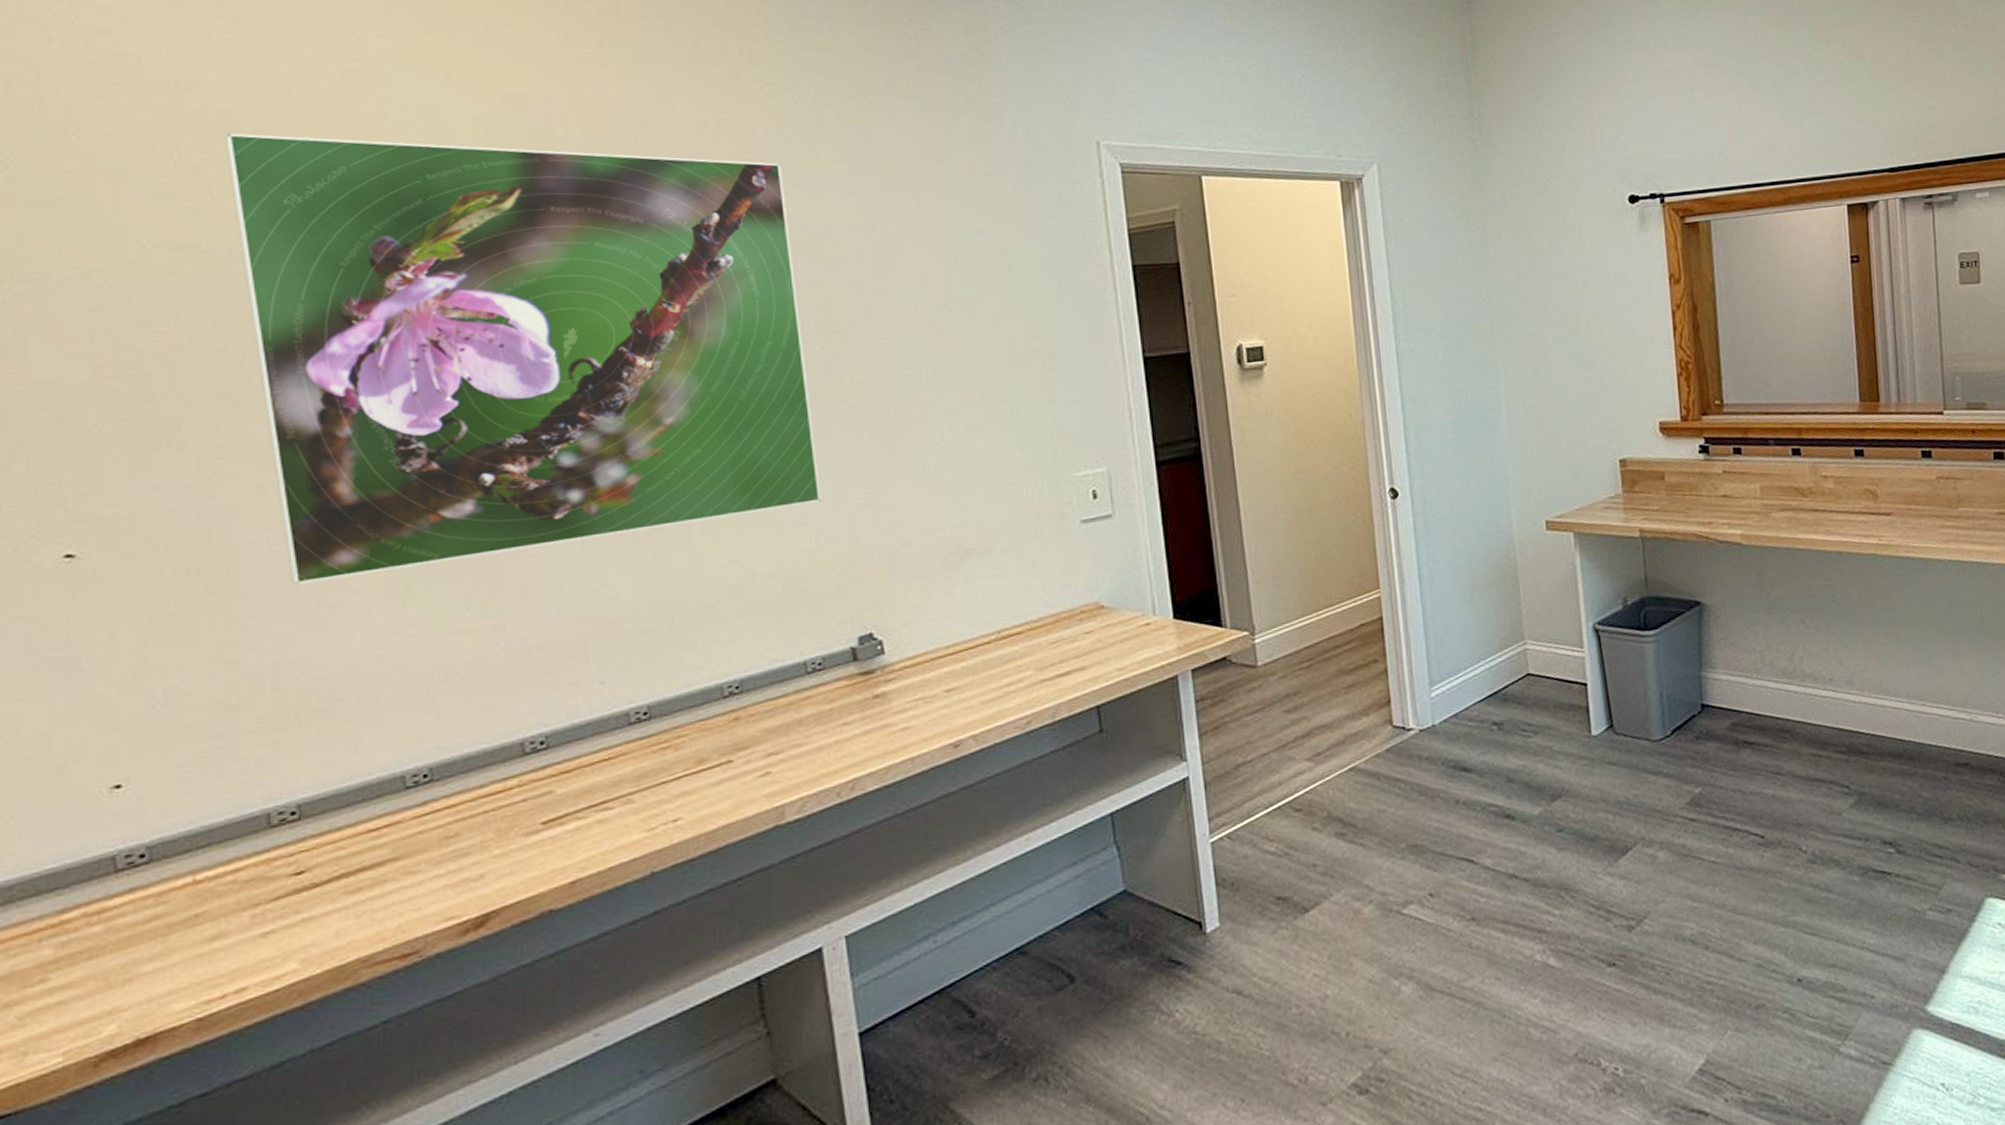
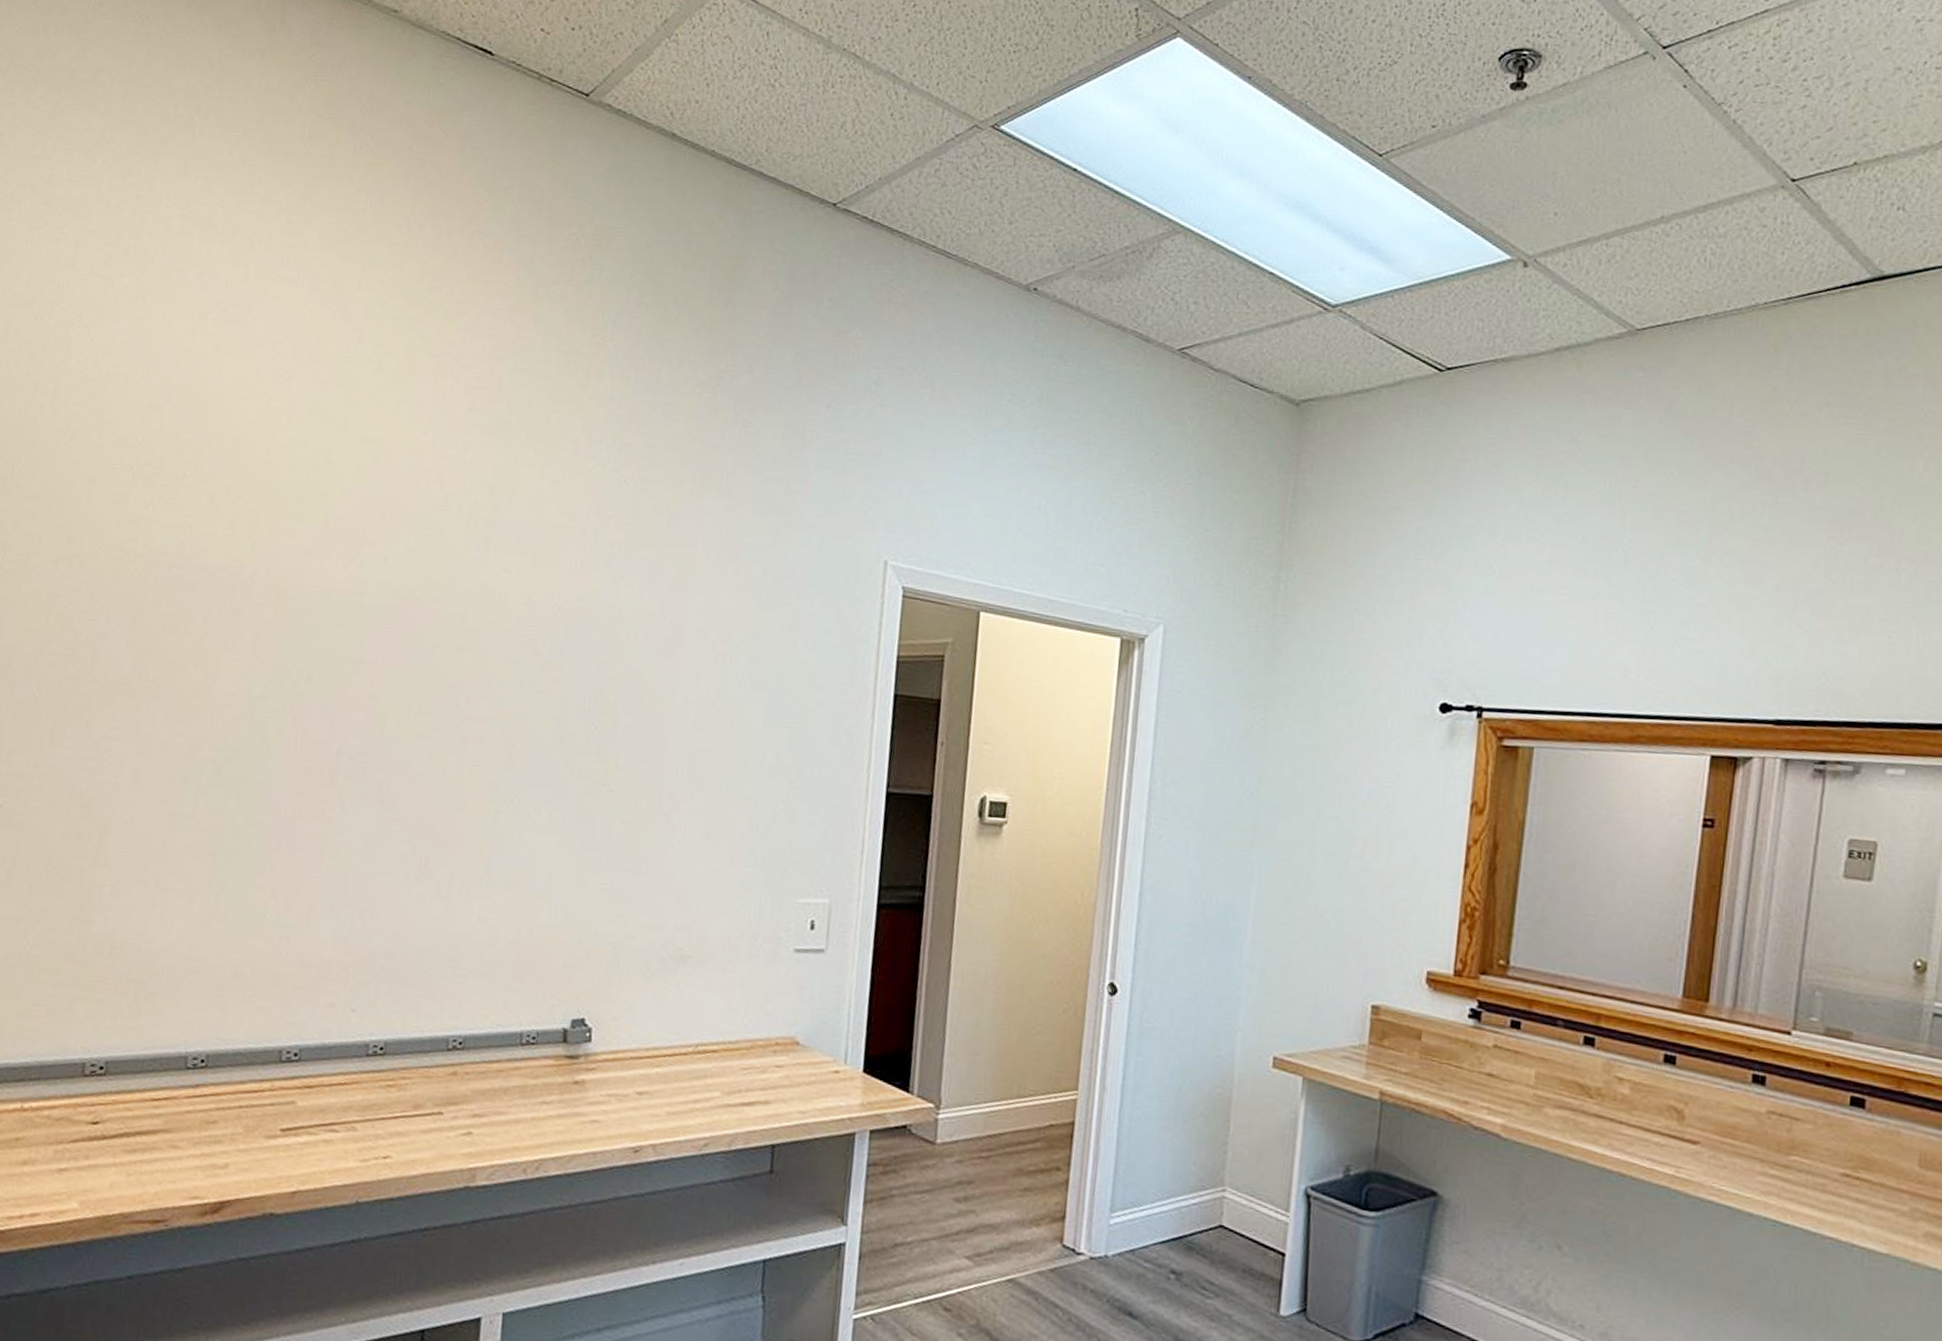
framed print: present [224,132,822,585] -> none [141,453,596,879]

